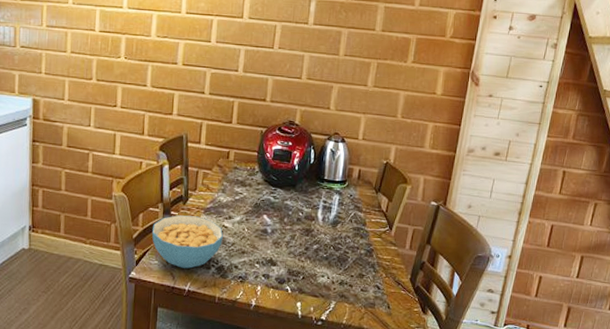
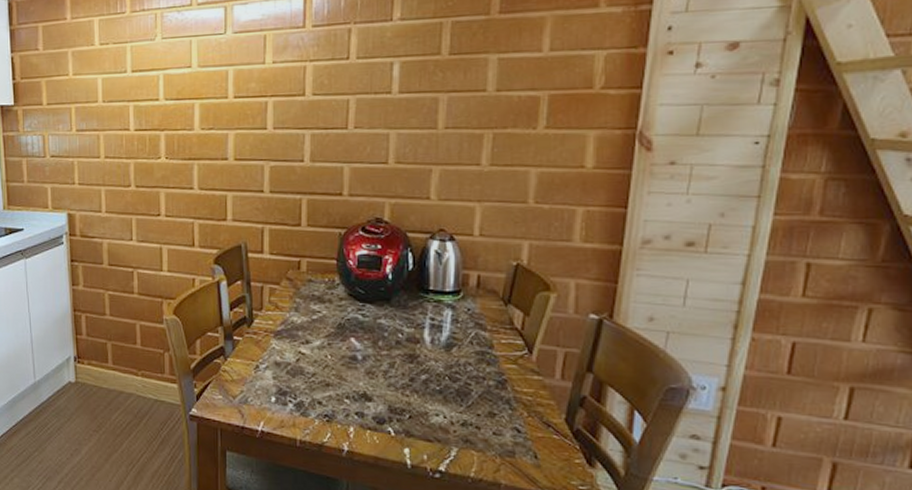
cereal bowl: present [152,215,223,269] -> none [213,340,300,405]

